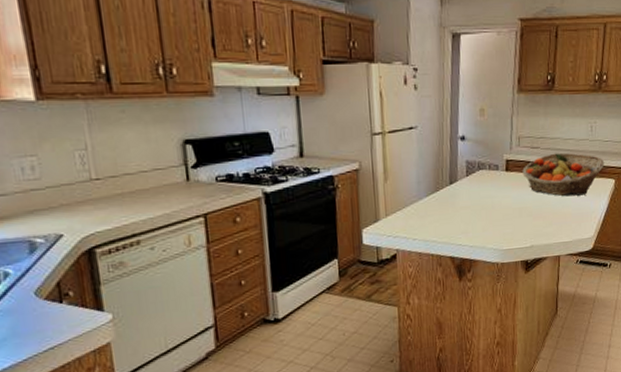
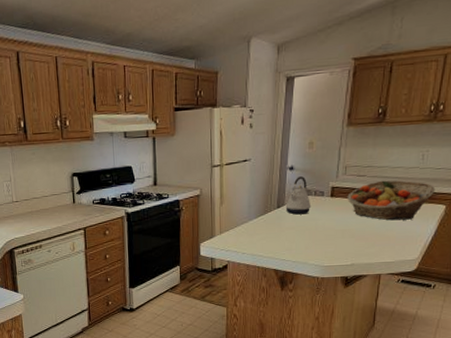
kettle: none [458,148,487,192] -> present [285,176,312,215]

